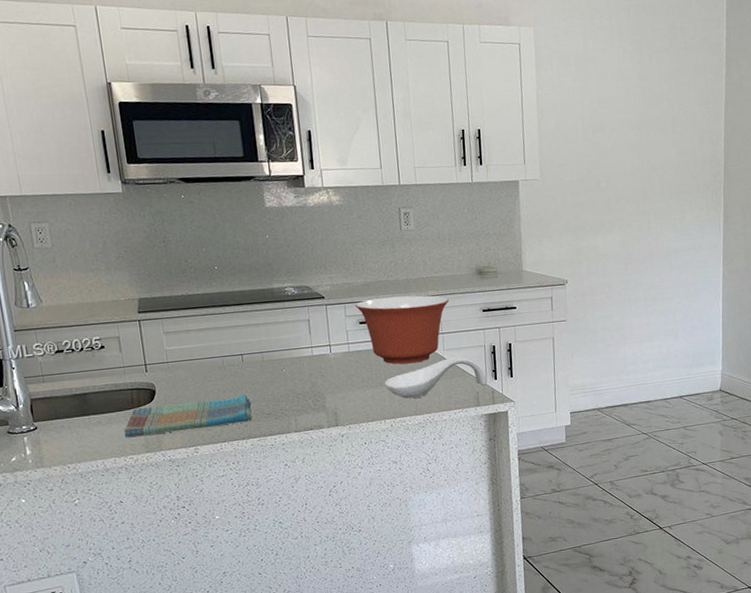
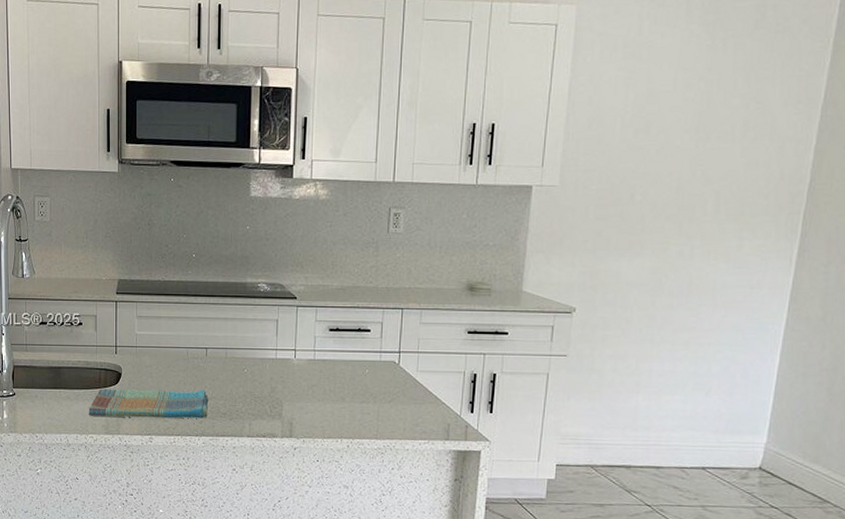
mixing bowl: present [355,295,449,364] -> none [328,305,430,382]
spoon rest: present [384,356,487,399] -> none [347,380,461,420]

